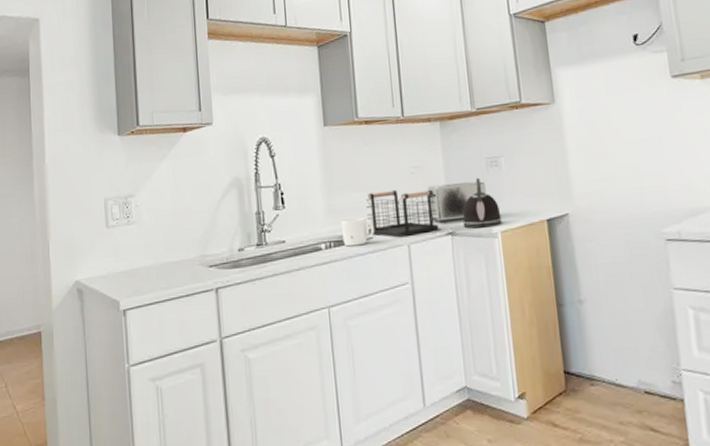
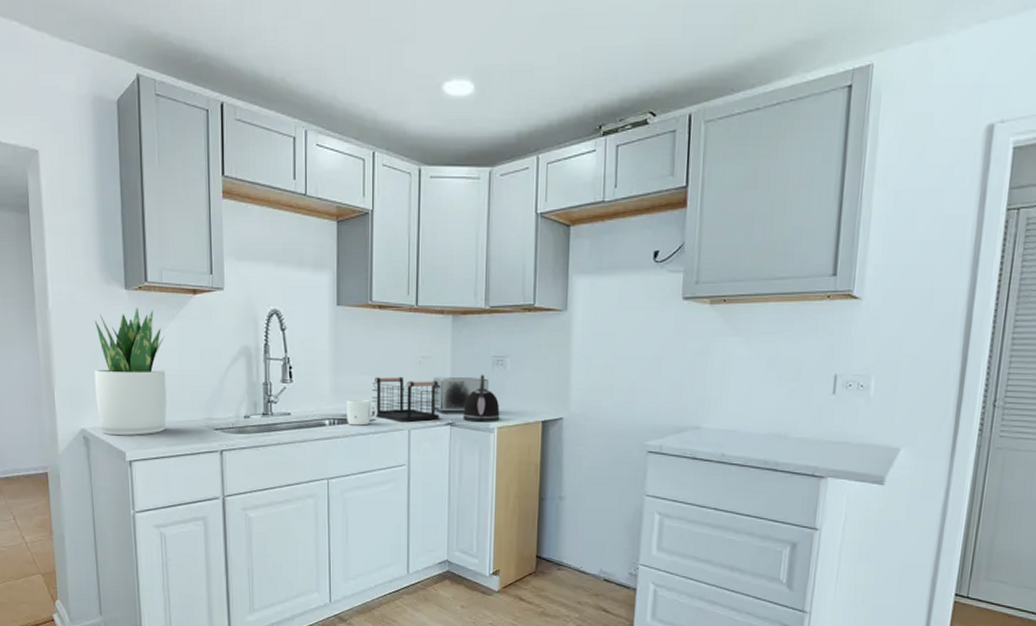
planter: none [88,151,160,285] -> present [94,307,167,436]

